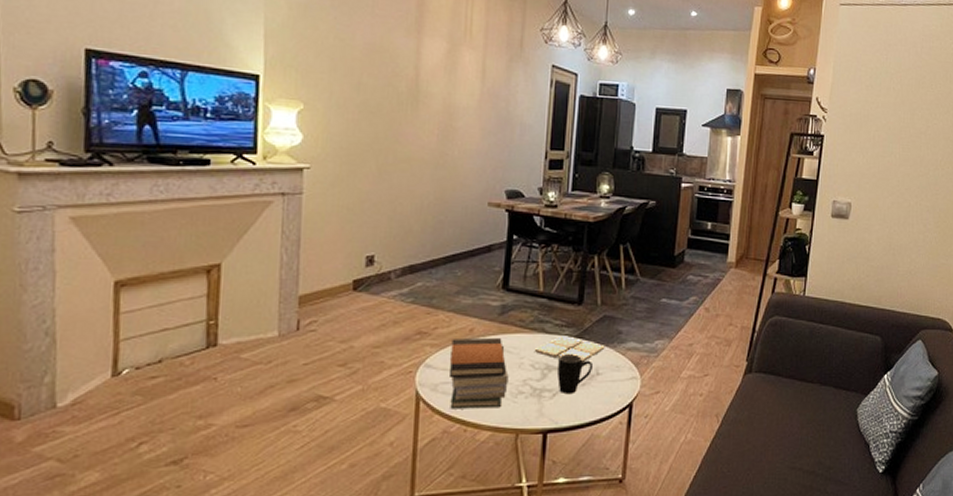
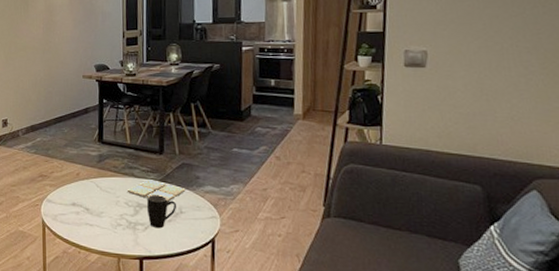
book stack: present [449,337,509,409] -> none [63,180,109,236]

